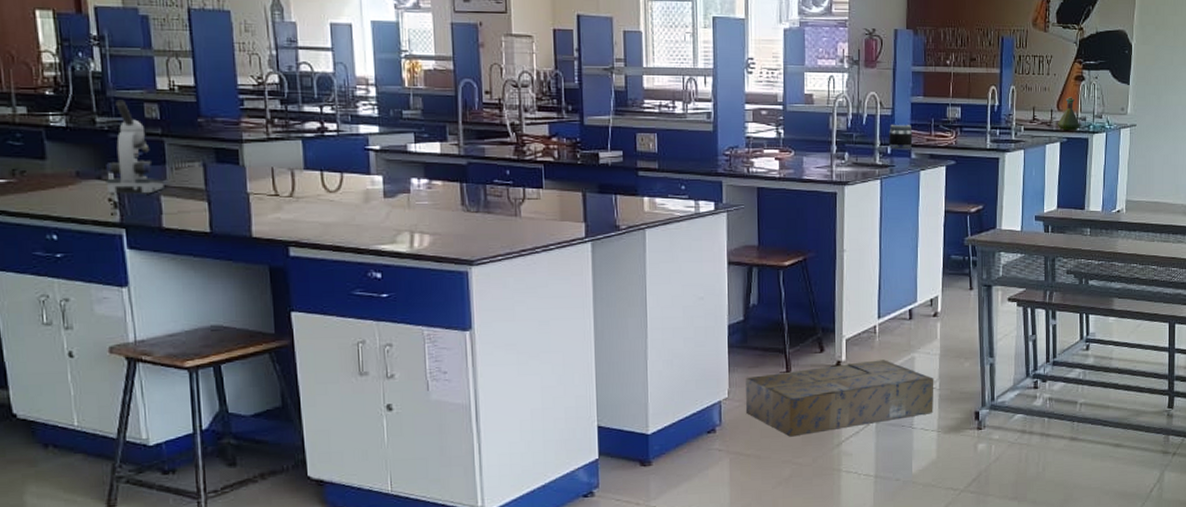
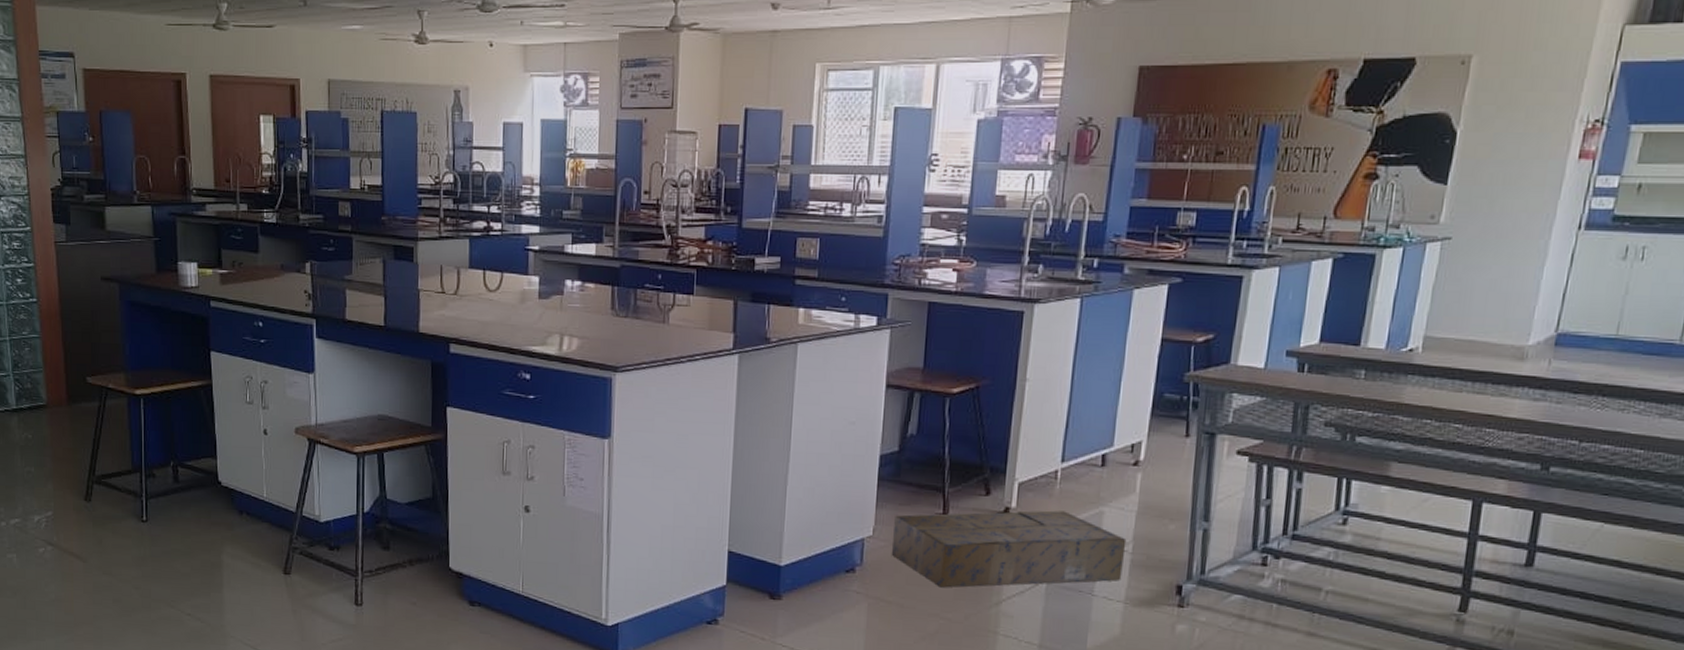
microscope: present [105,99,164,194] -> none [303,198,350,288]
jar: present [889,124,913,150] -> none [1096,231,1129,263]
flask: present [1057,97,1080,131] -> none [1331,200,1366,244]

